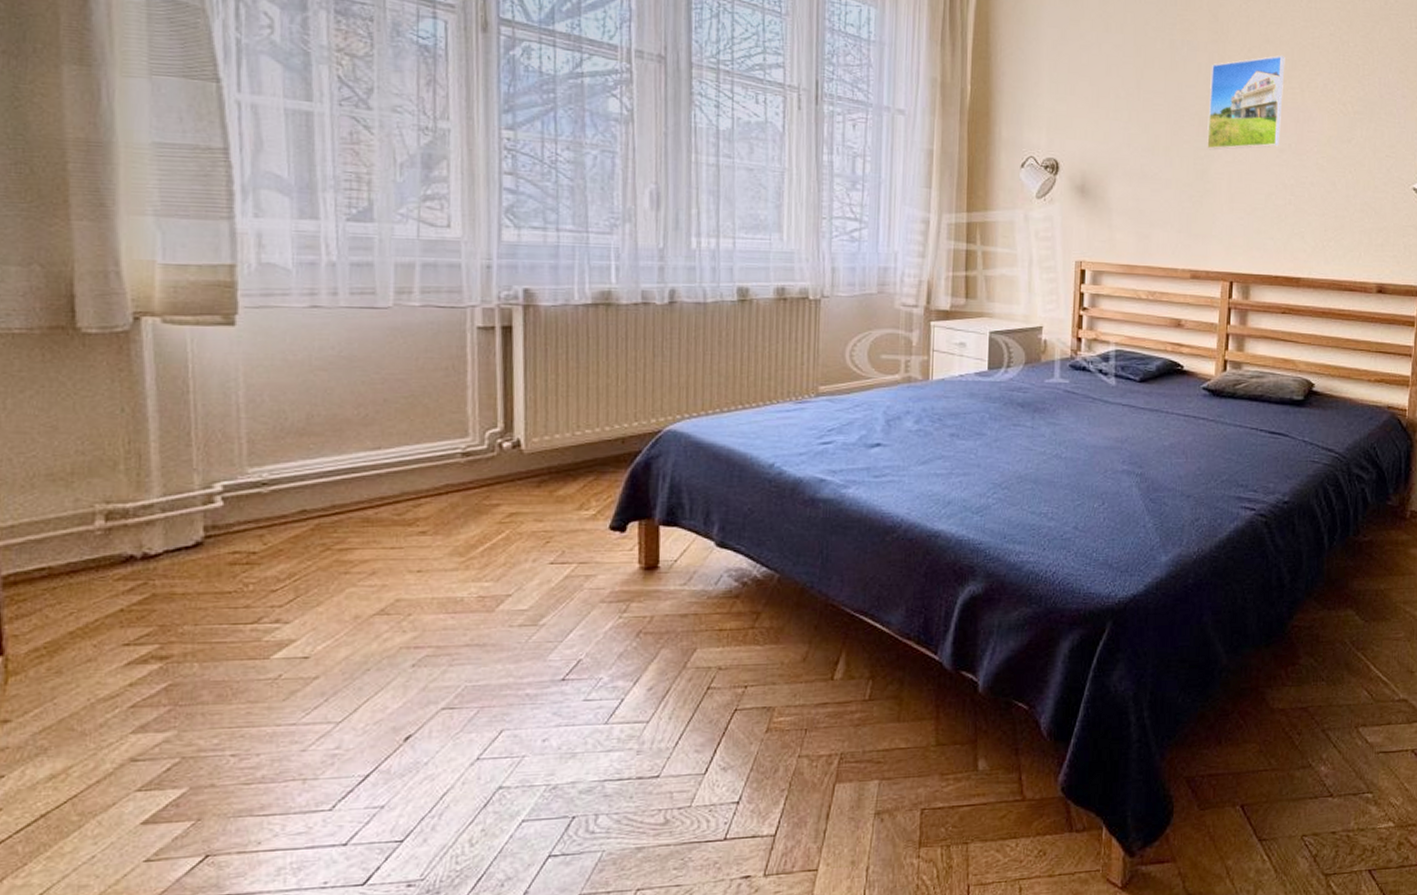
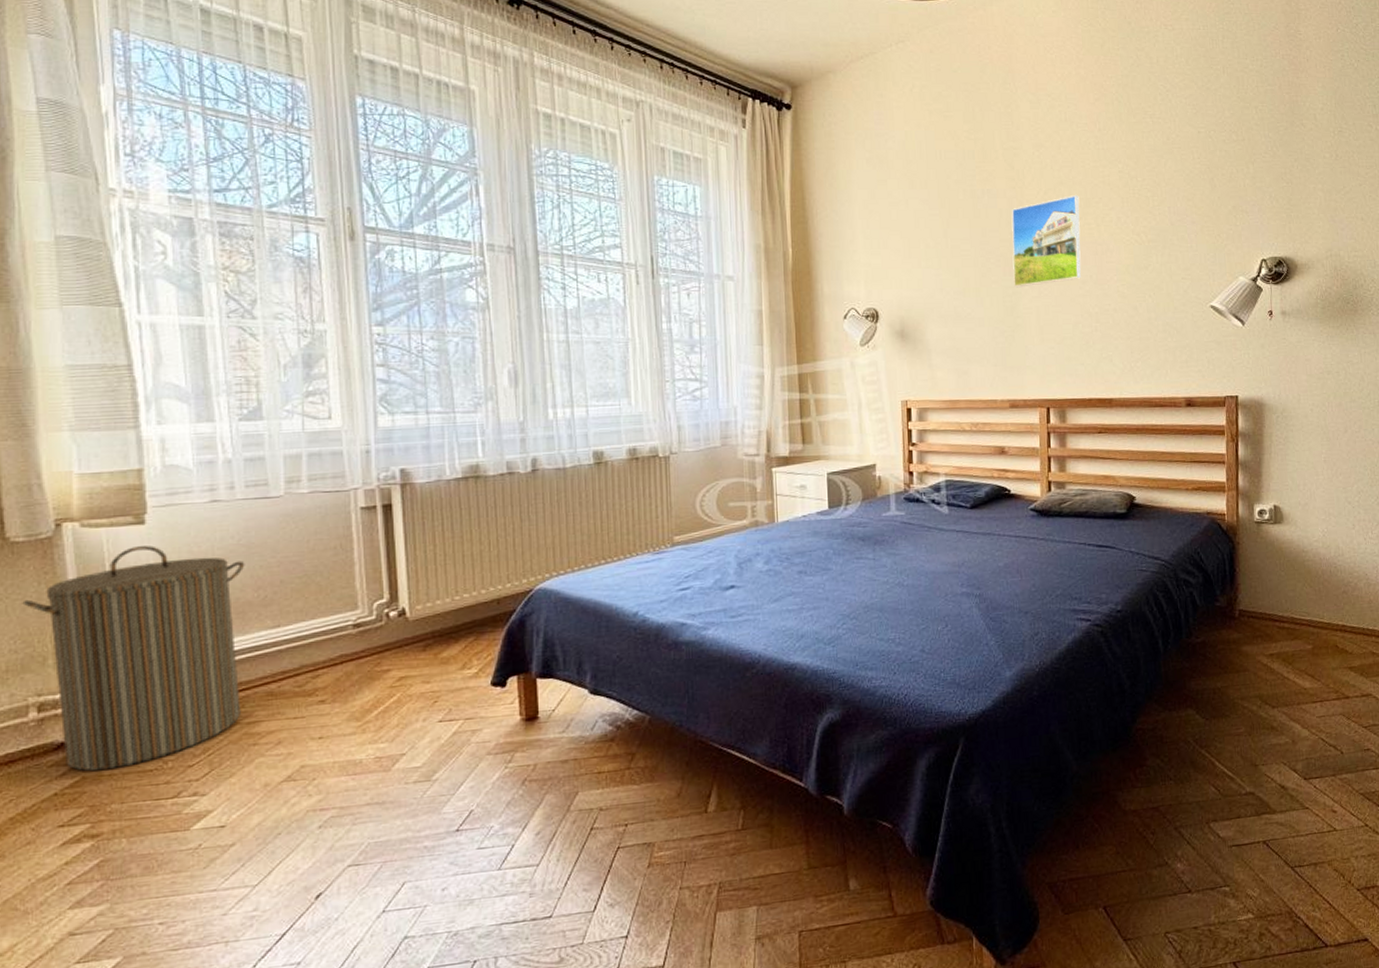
laundry hamper: none [92,349,346,589] -> present [22,545,245,772]

